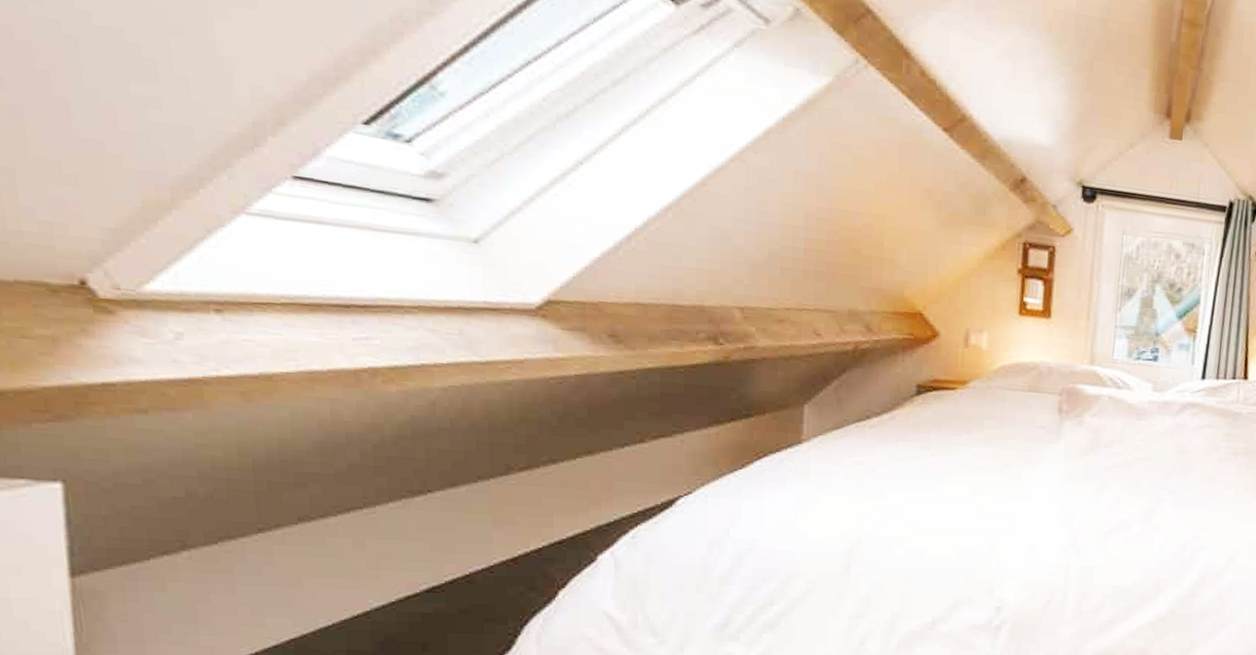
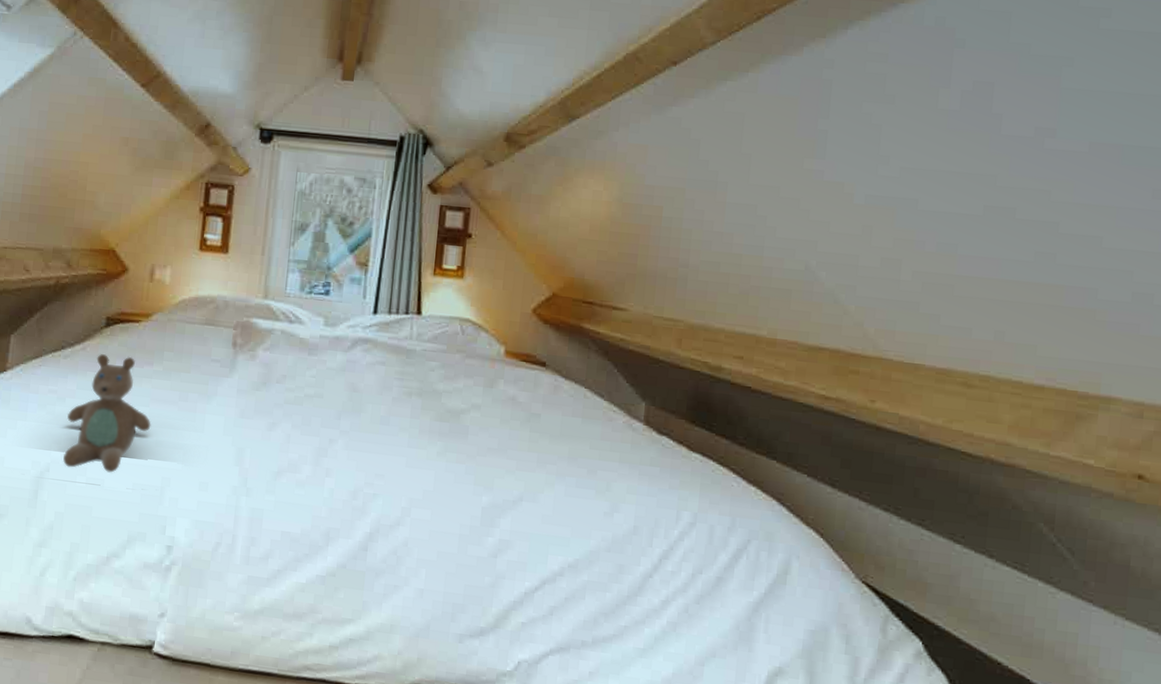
teddy bear: none [877,423,974,542] -> present [63,354,151,473]

